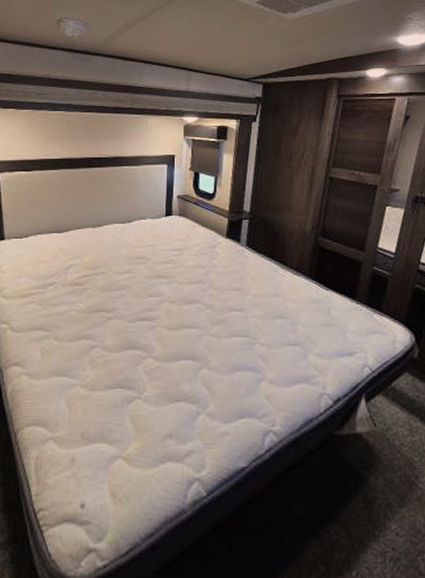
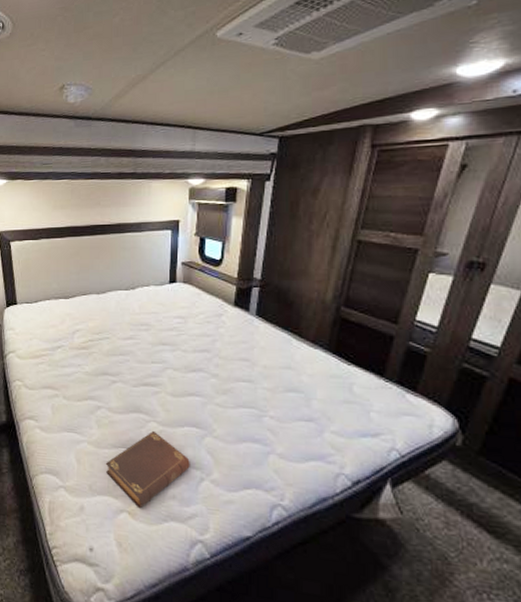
book: none [99,367,186,453] -> present [105,430,190,509]

